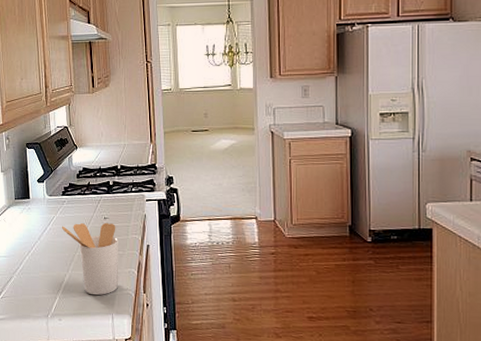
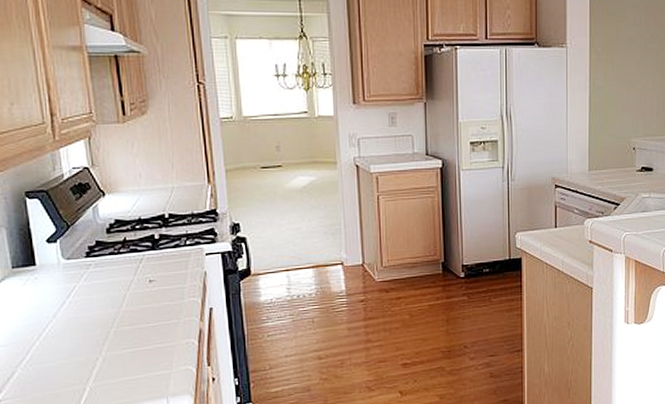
utensil holder: present [62,222,118,296] -> none [88,286,173,378]

